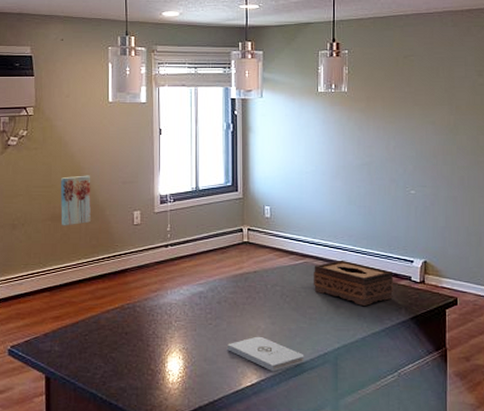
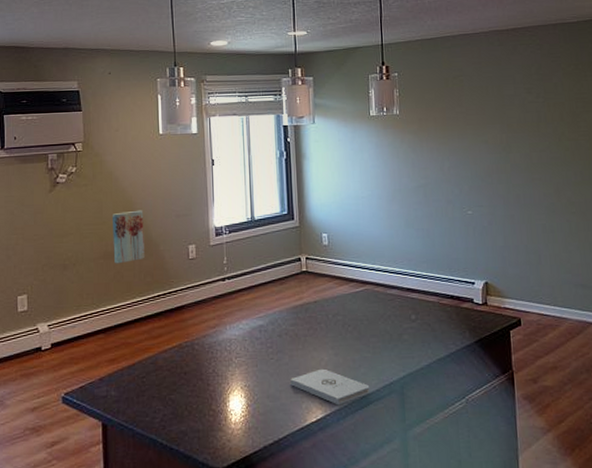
tissue box: present [314,260,394,306] -> none [375,285,457,331]

